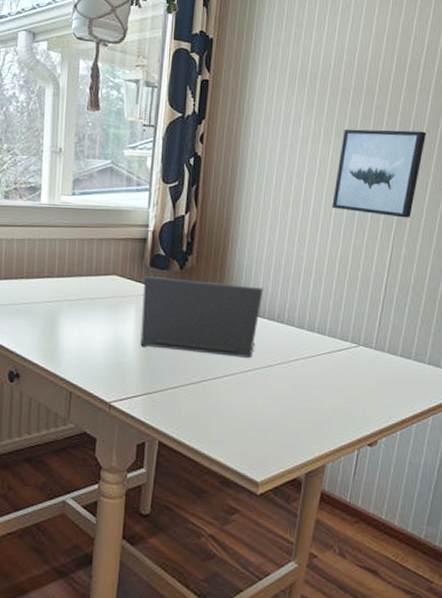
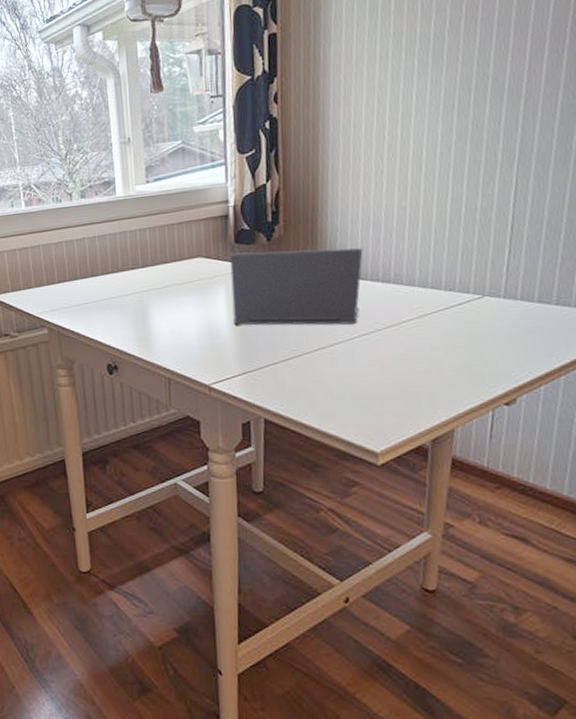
wall art: present [332,129,427,218] -> none [436,35,552,148]

